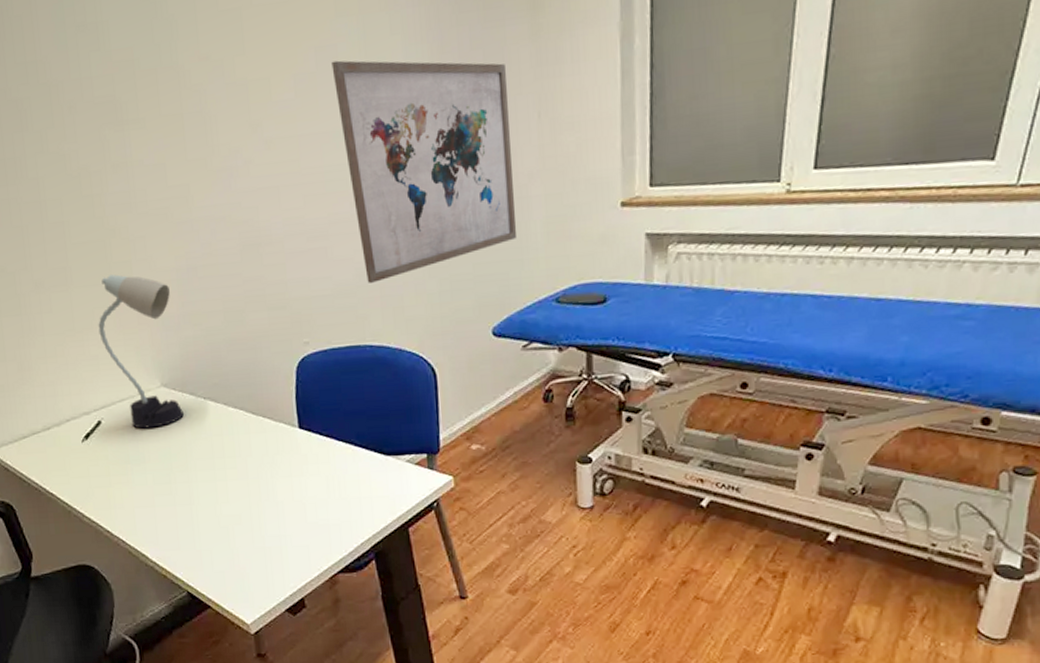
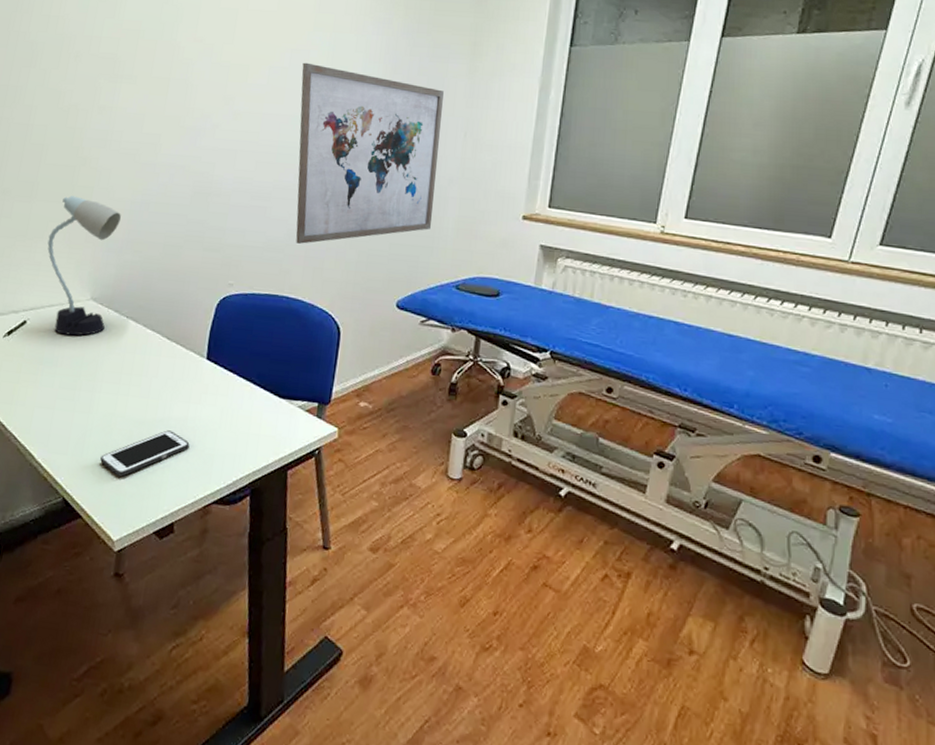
cell phone: none [214,508,302,562] -> present [100,430,190,477]

